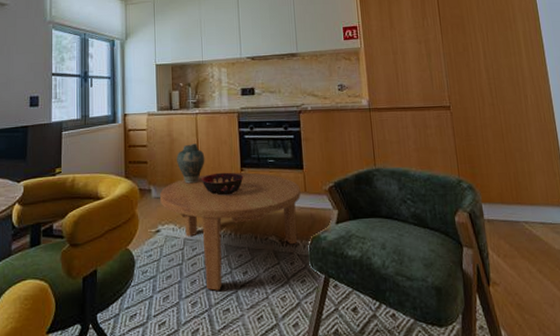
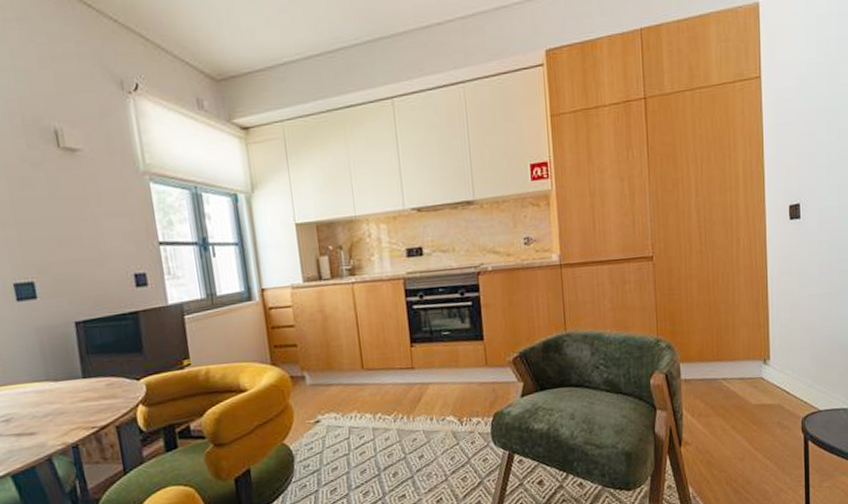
coffee table: present [160,172,301,291] -> none [316,348,481,478]
vase: present [177,143,205,184] -> none [332,319,368,367]
decorative bowl: present [201,172,244,196] -> none [364,349,415,377]

